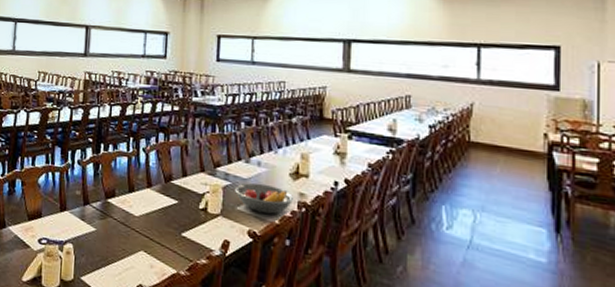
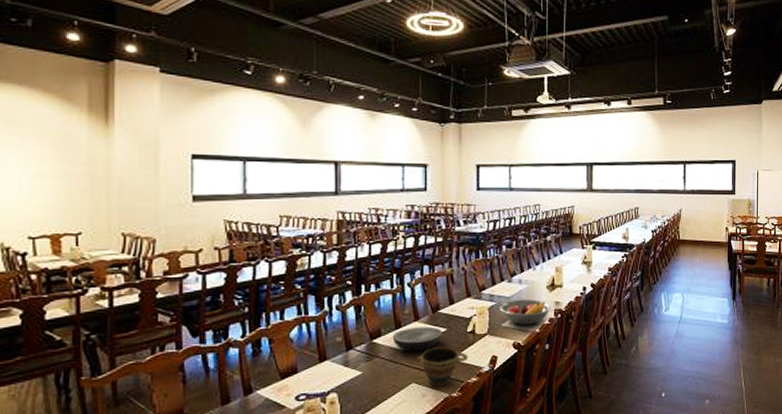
plate: none [125,193,175,220] -> present [392,326,443,352]
bowl: none [147,218,198,261] -> present [417,347,468,387]

